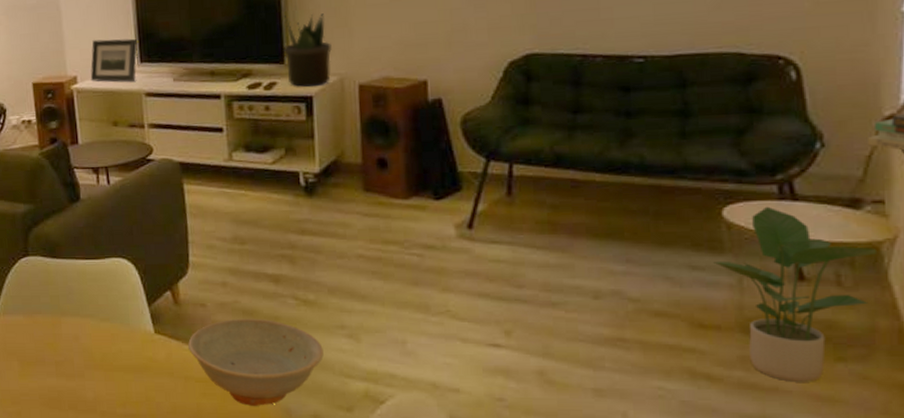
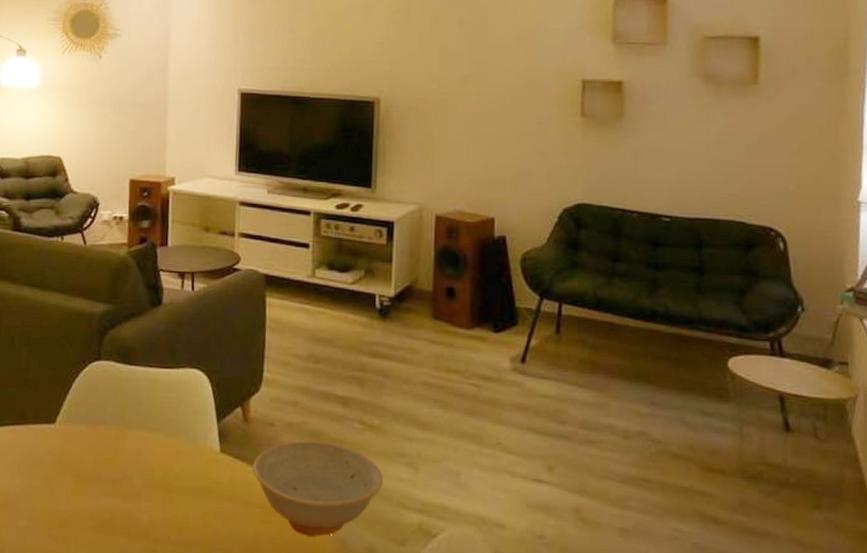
picture frame: present [90,38,137,82] -> none [188,144,237,189]
planter: present [283,13,332,87] -> none [371,142,415,212]
potted plant: present [713,206,878,382] -> none [720,360,844,528]

